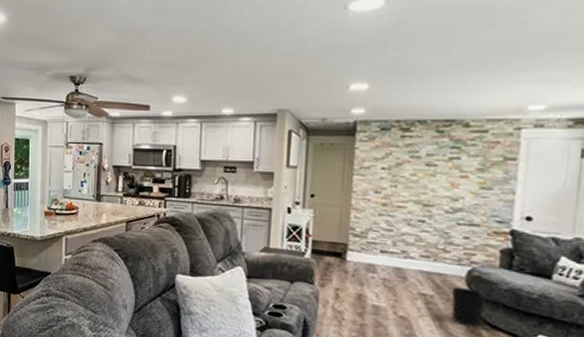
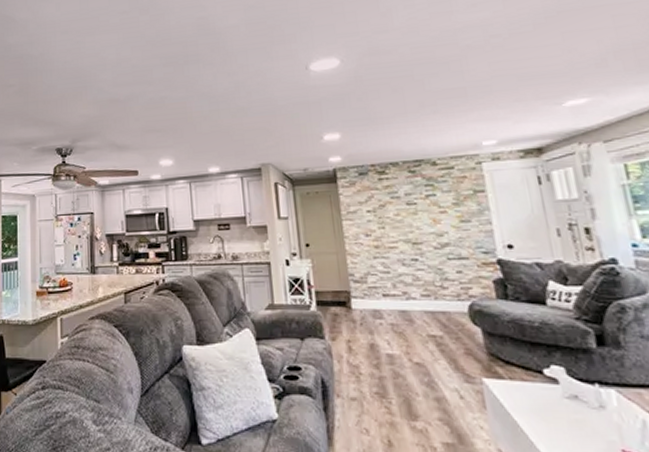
wastebasket: present [451,286,487,327] -> none [458,323,495,365]

